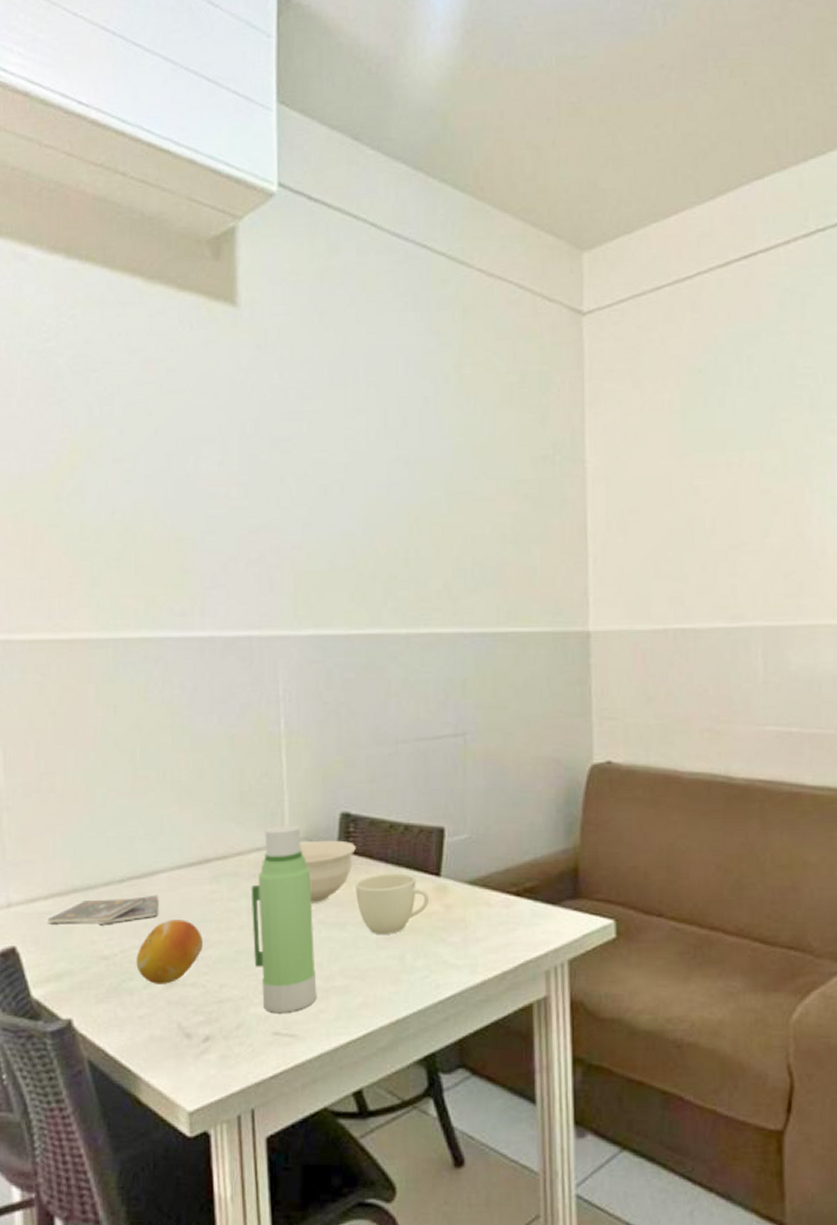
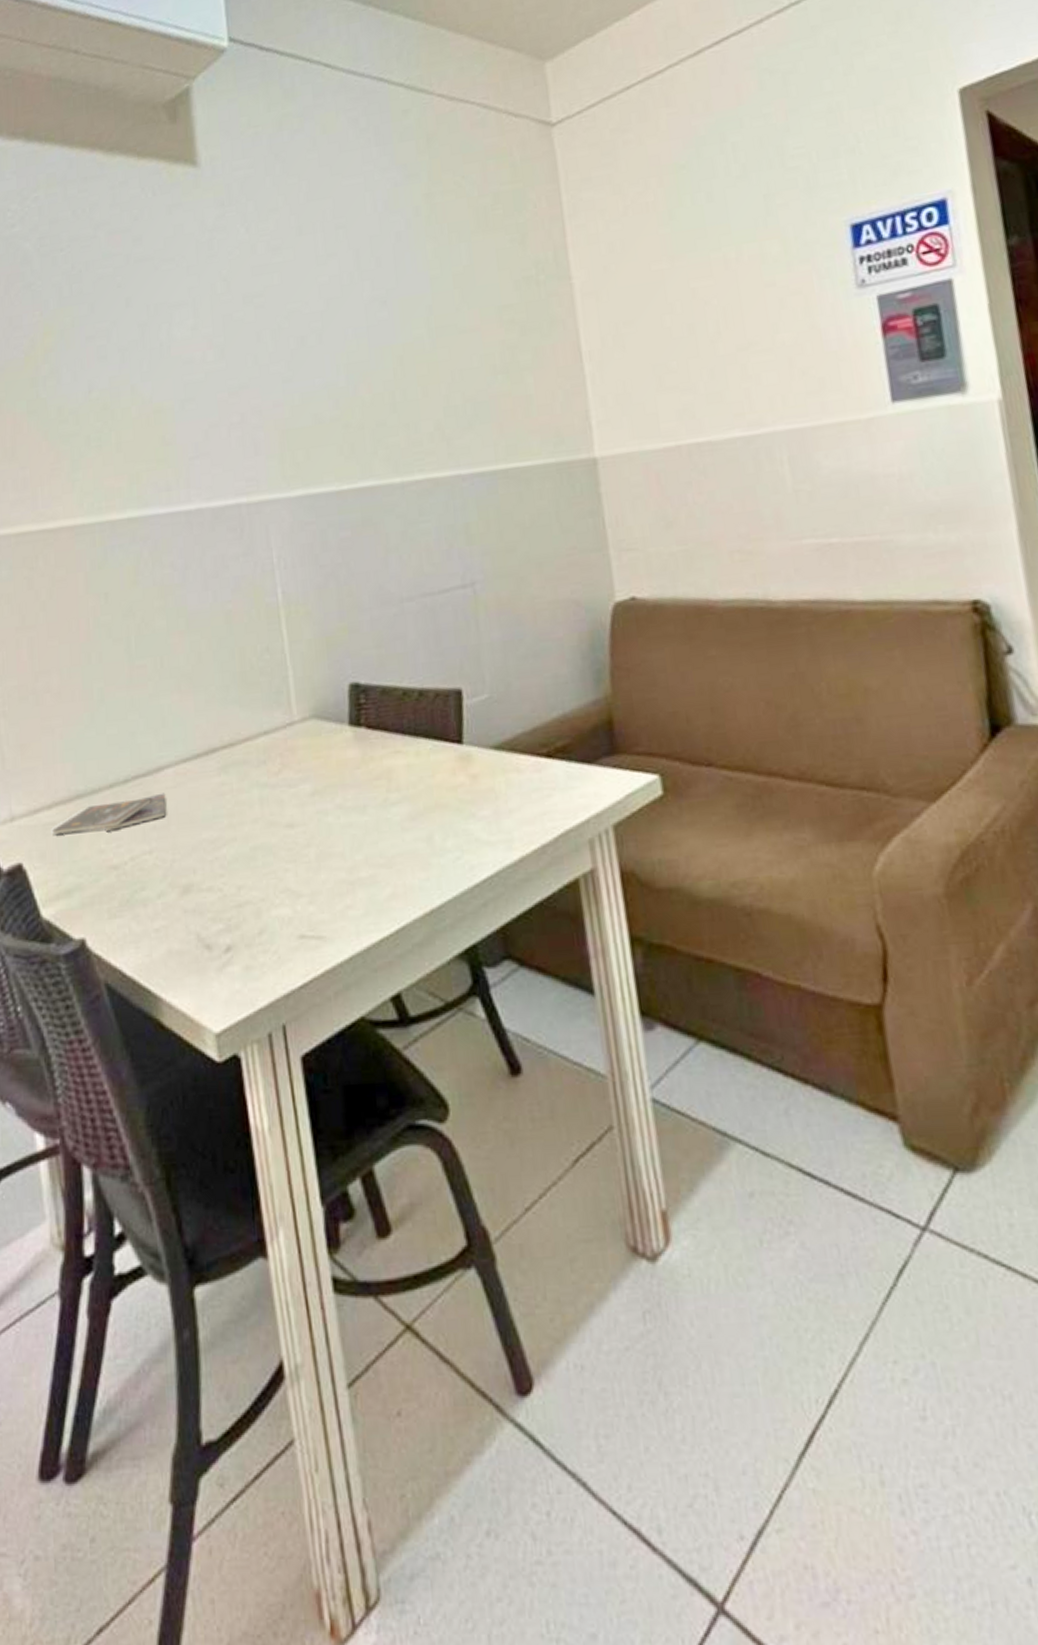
fruit: present [136,920,203,984] -> none [147,817,216,892]
water bottle: present [251,825,317,1012] -> none [261,702,342,913]
bowl: present [300,840,356,903] -> none [309,714,369,787]
cup: present [356,873,429,934] -> none [372,744,453,815]

